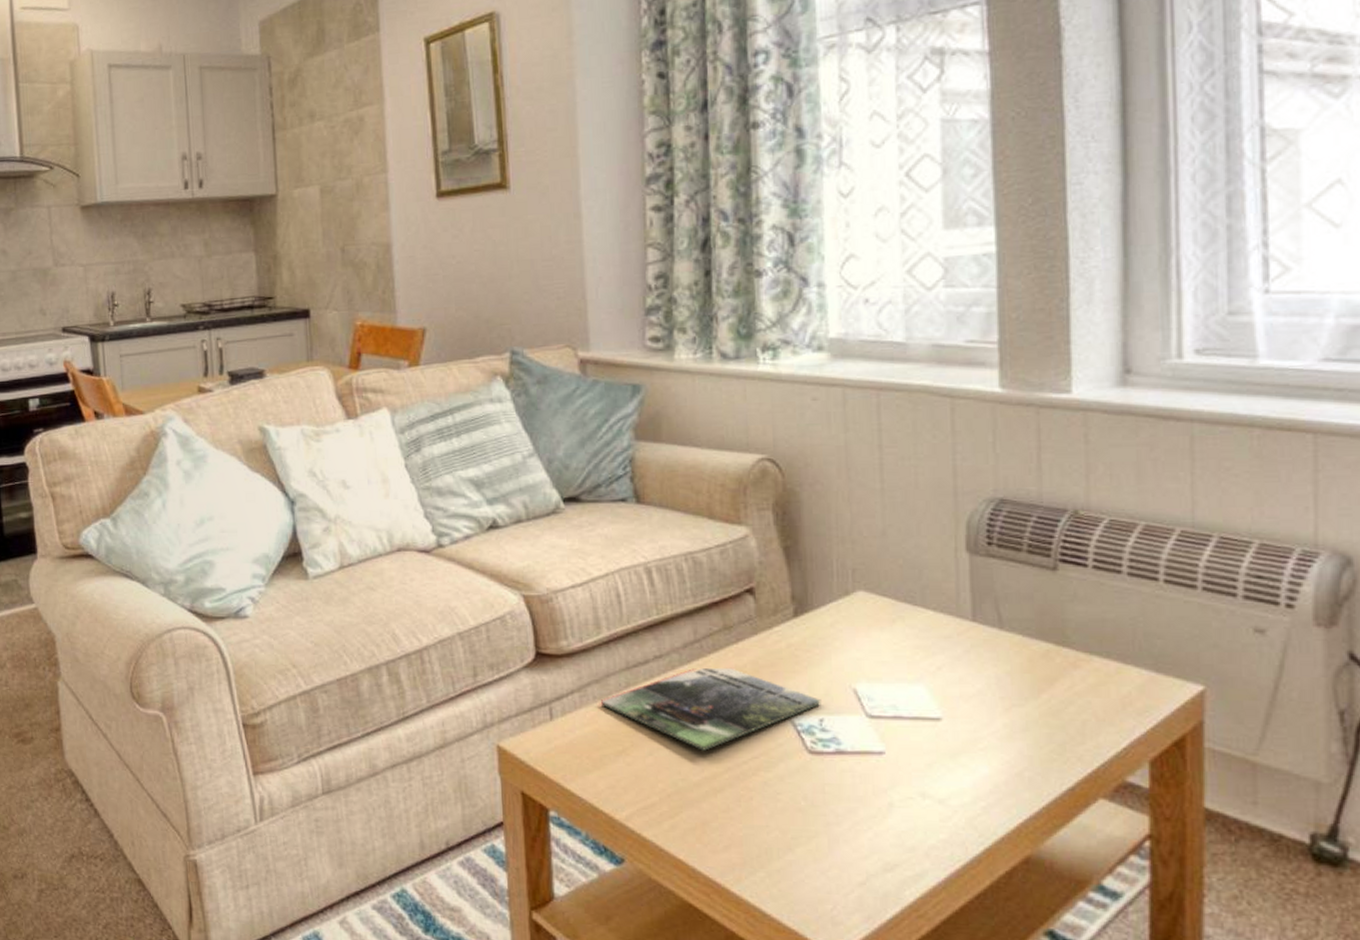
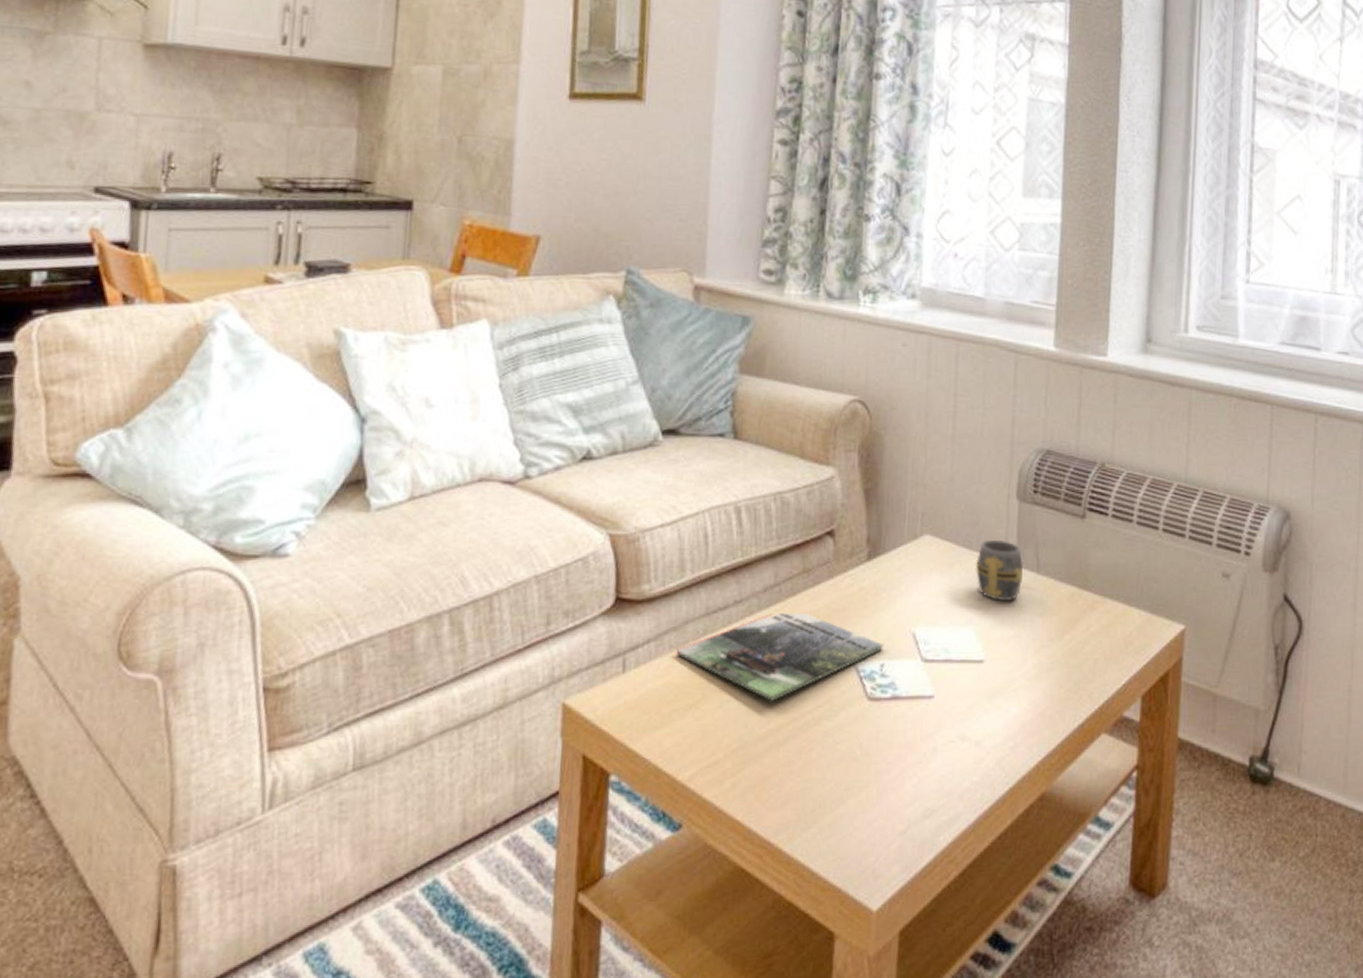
mug: none [921,594,983,659] -> present [975,539,1024,602]

